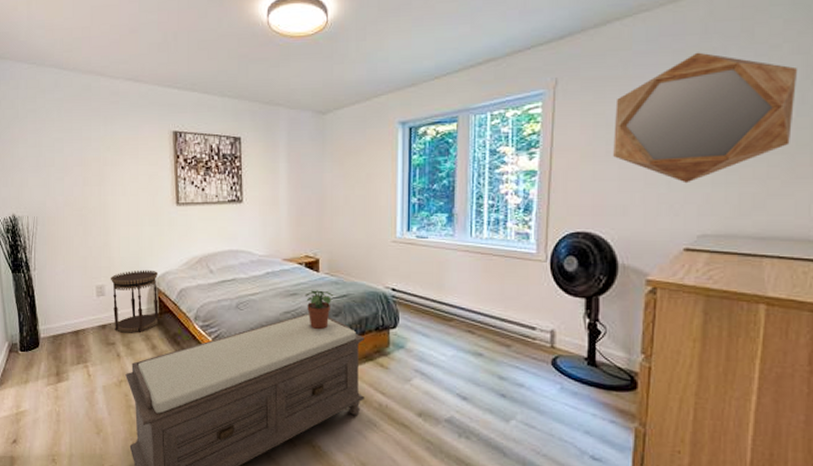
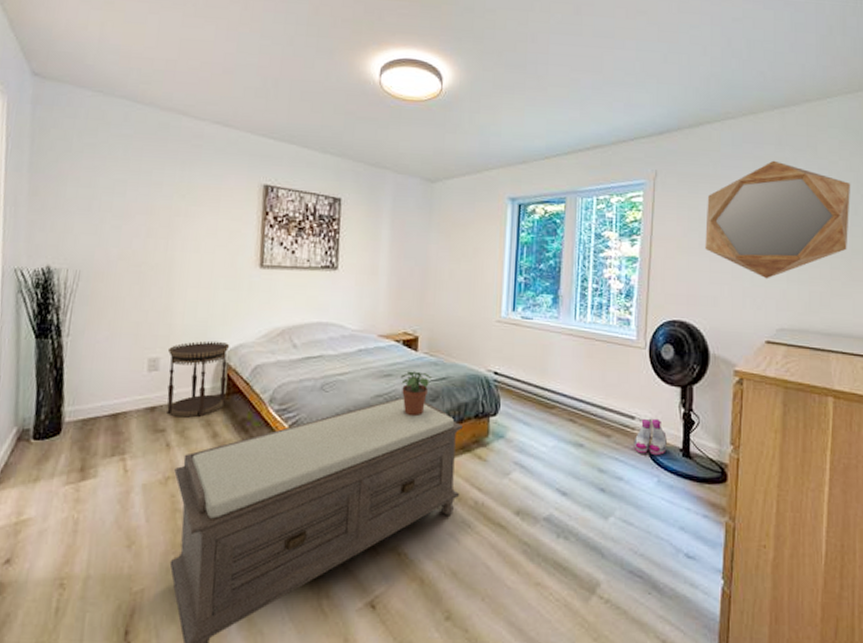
boots: none [534,329,570,364] -> present [633,418,667,455]

